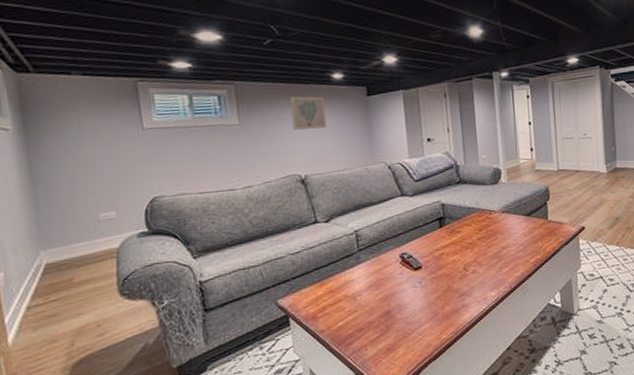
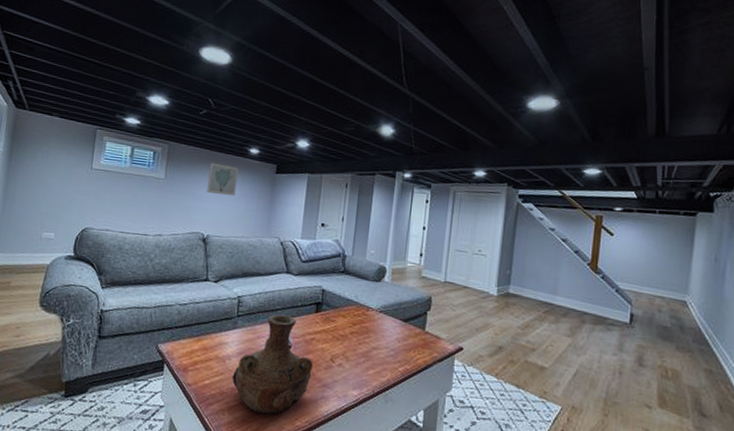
vase: none [366,237,448,339] -> present [232,314,313,415]

